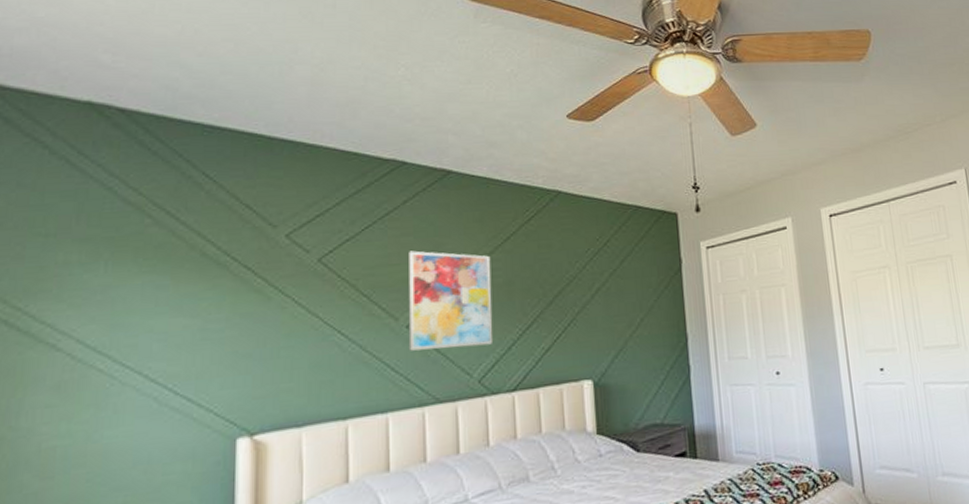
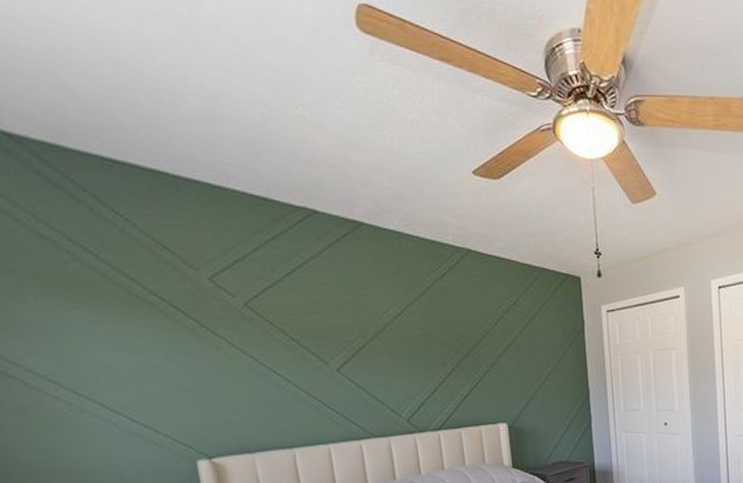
wall art: present [407,250,493,351] -> none [330,300,417,392]

